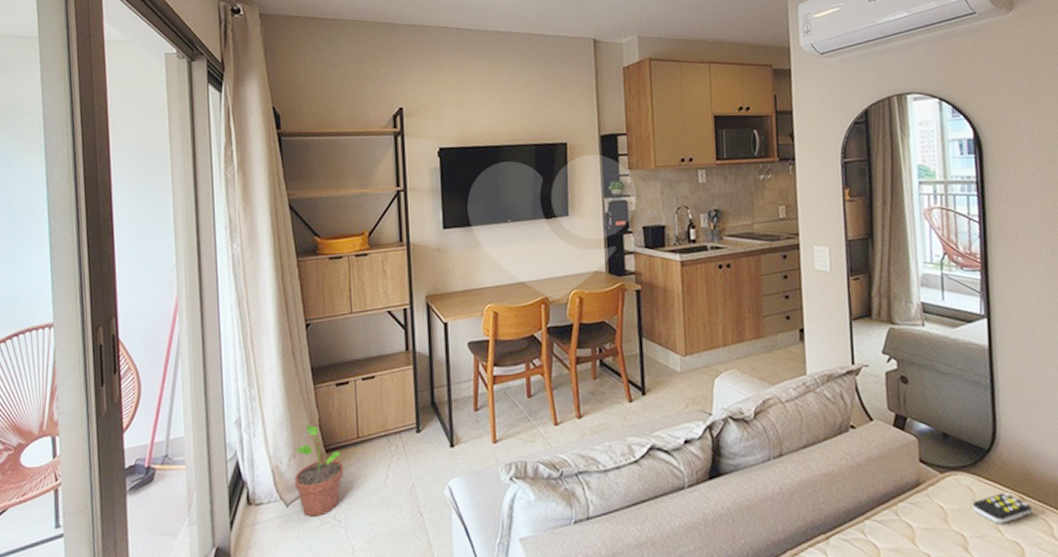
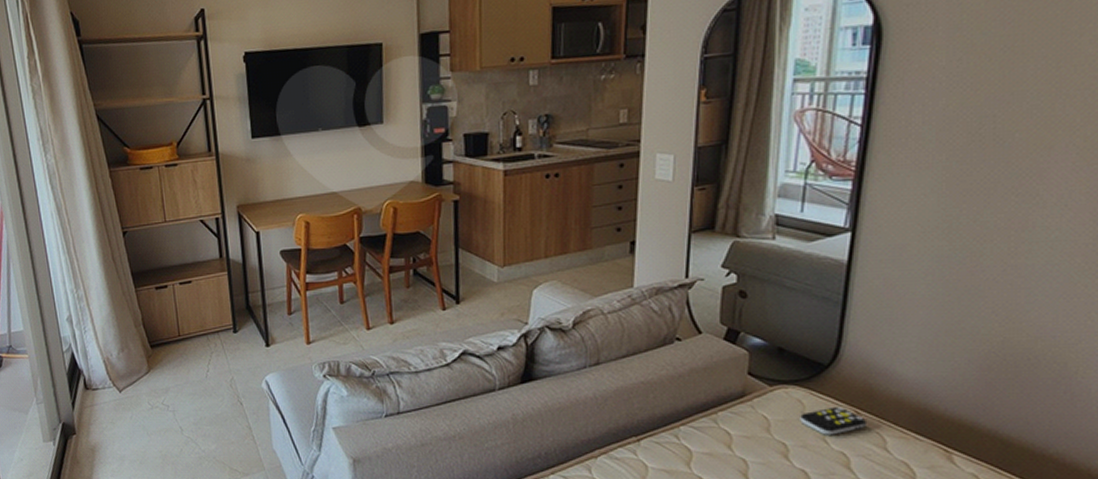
potted plant: present [294,424,344,517] -> none [123,322,169,402]

